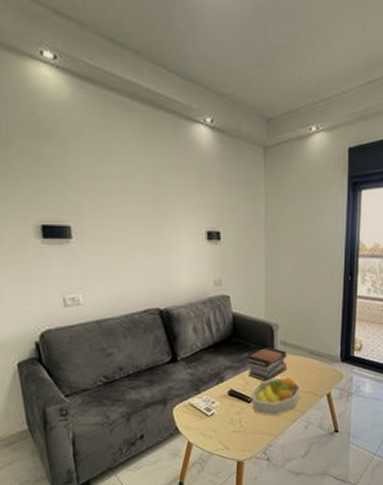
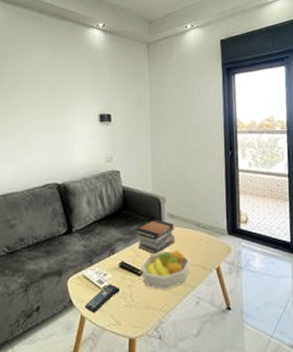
remote control: none [191,411,229,439] -> present [84,284,121,313]

